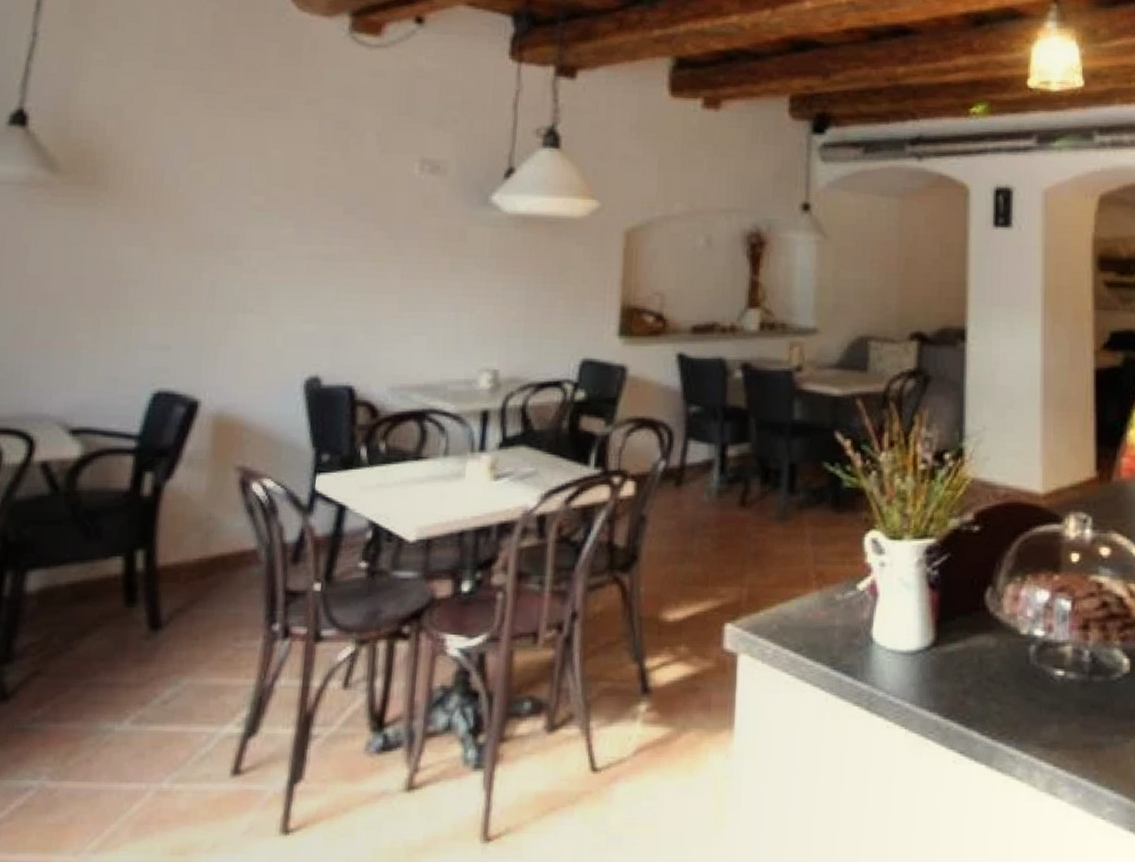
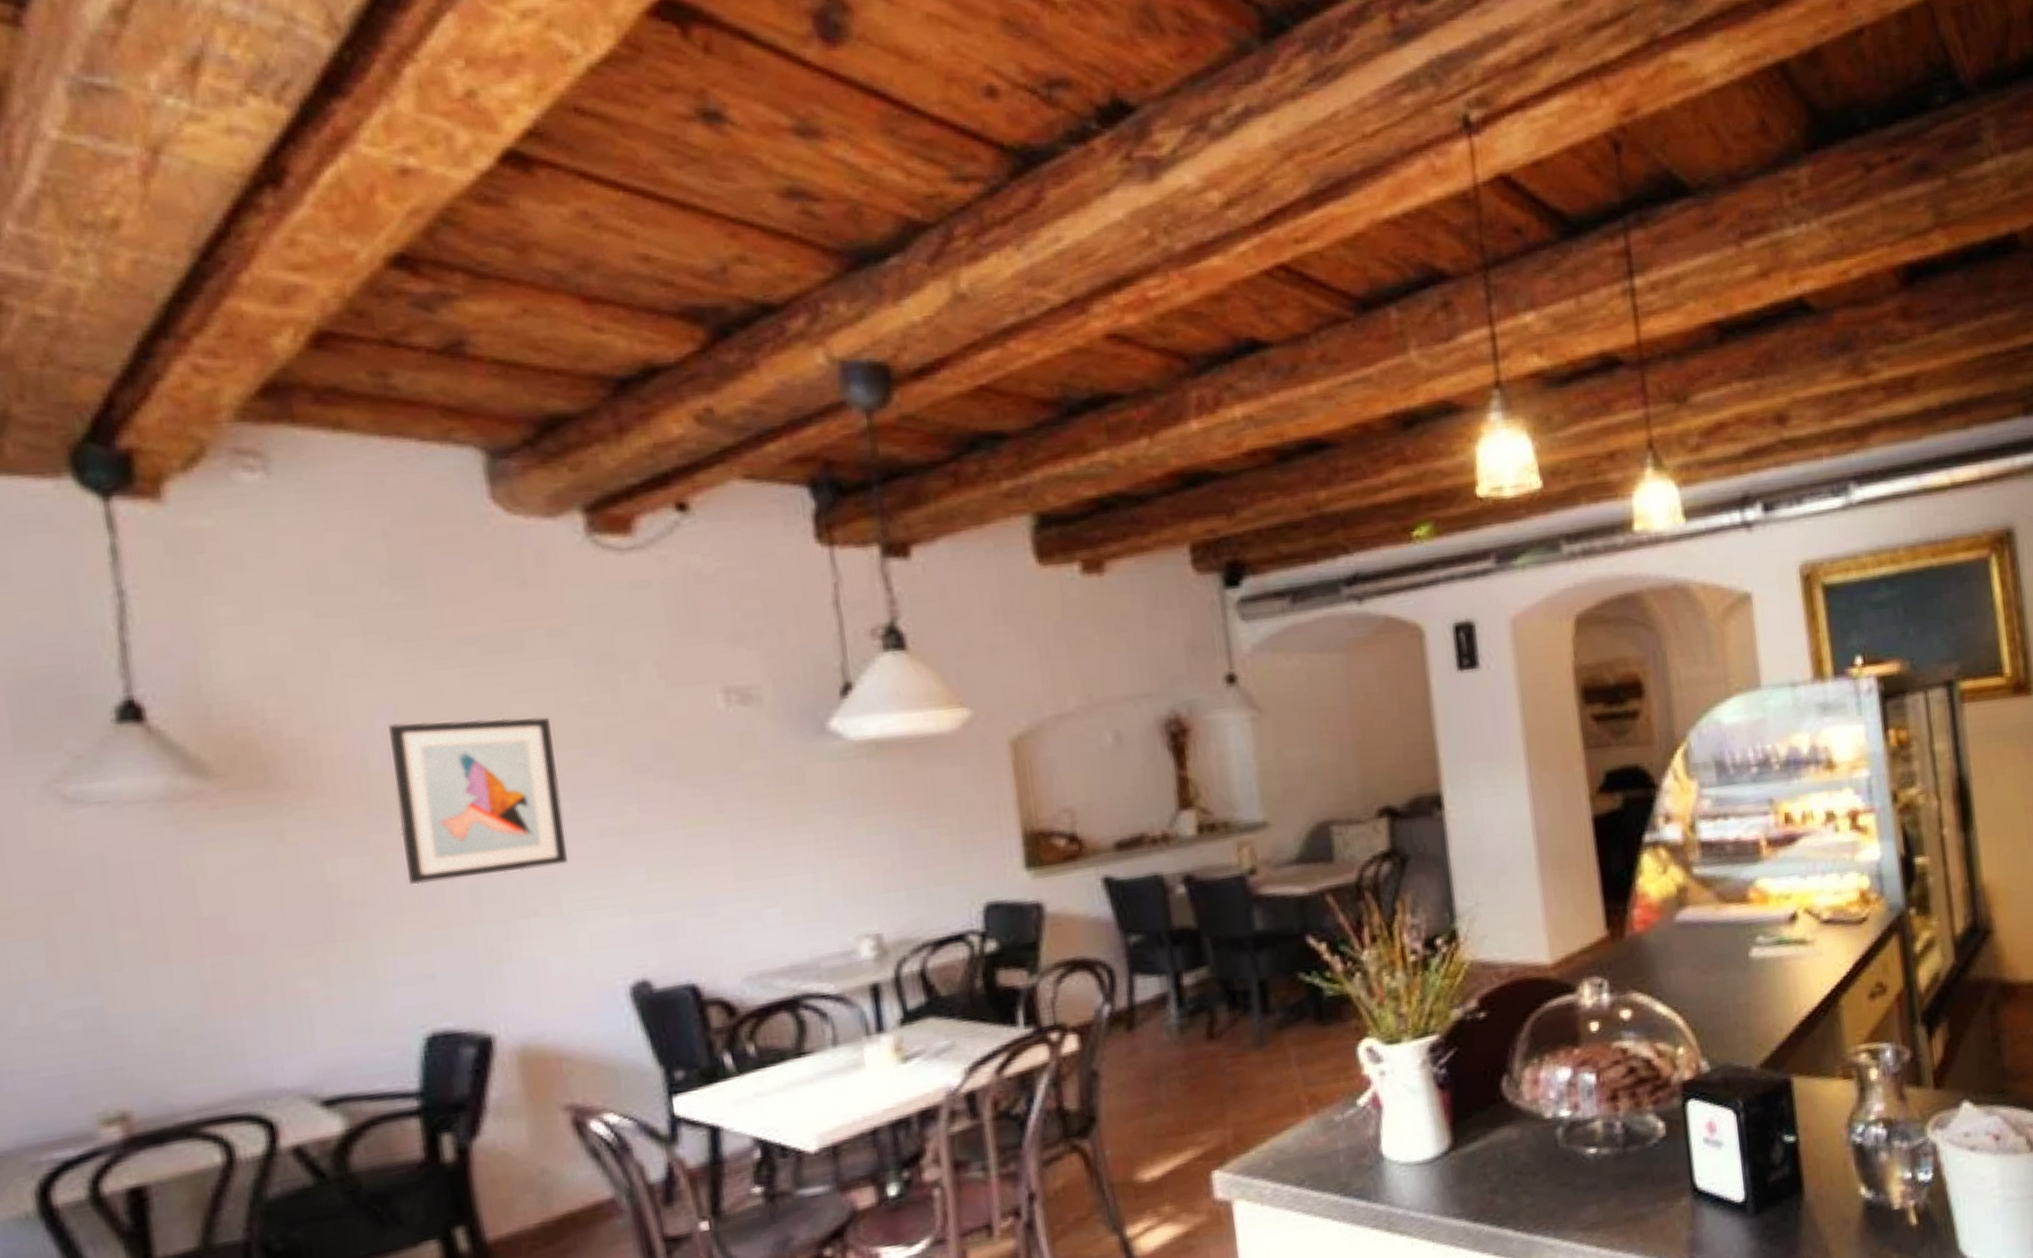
wall art: none [170,152,293,276] -> present [388,717,568,886]

